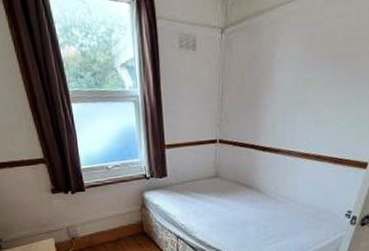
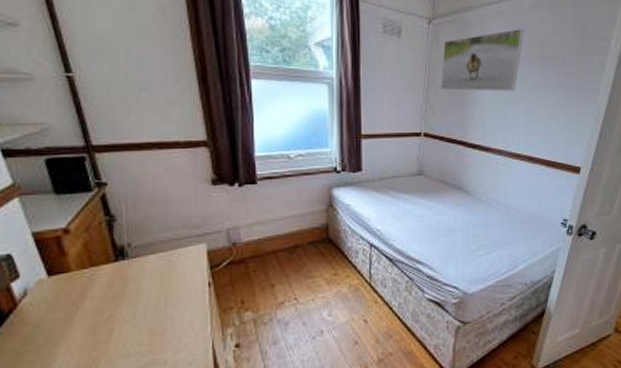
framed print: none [233,26,317,98] -> present [440,28,524,91]

